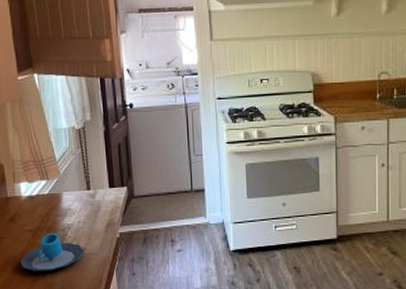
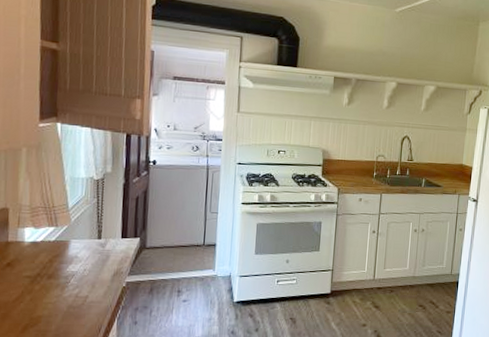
mug: present [20,233,85,271] -> none [12,280,87,319]

